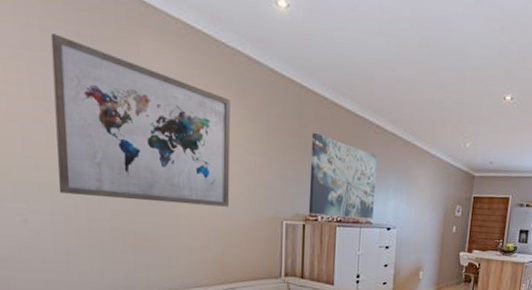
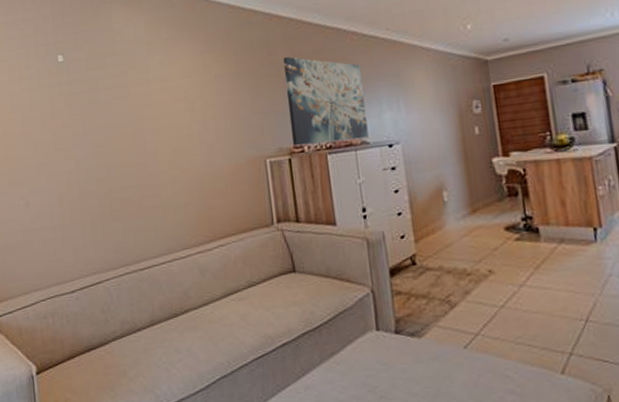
wall art: present [50,33,230,207] -> none [42,28,209,171]

